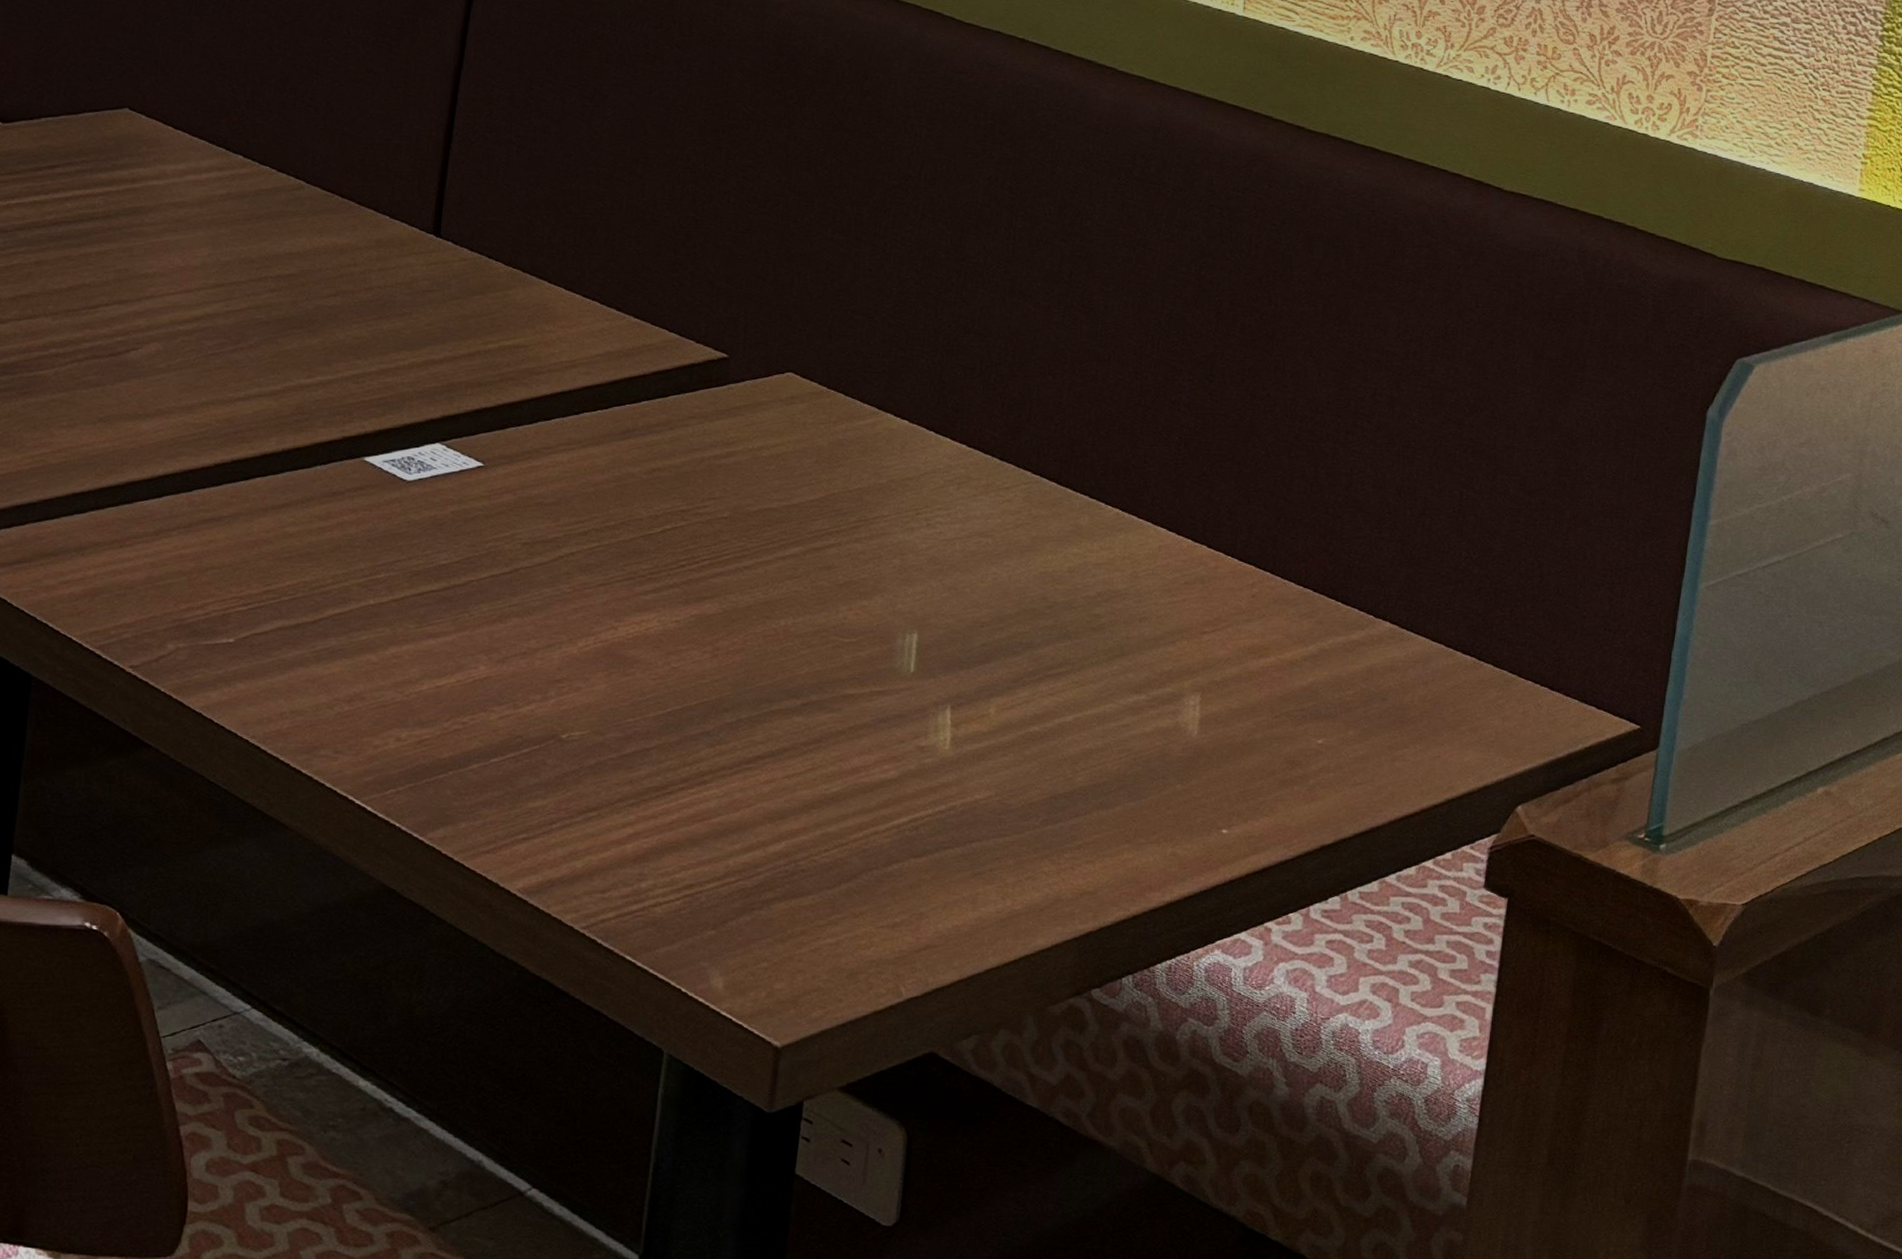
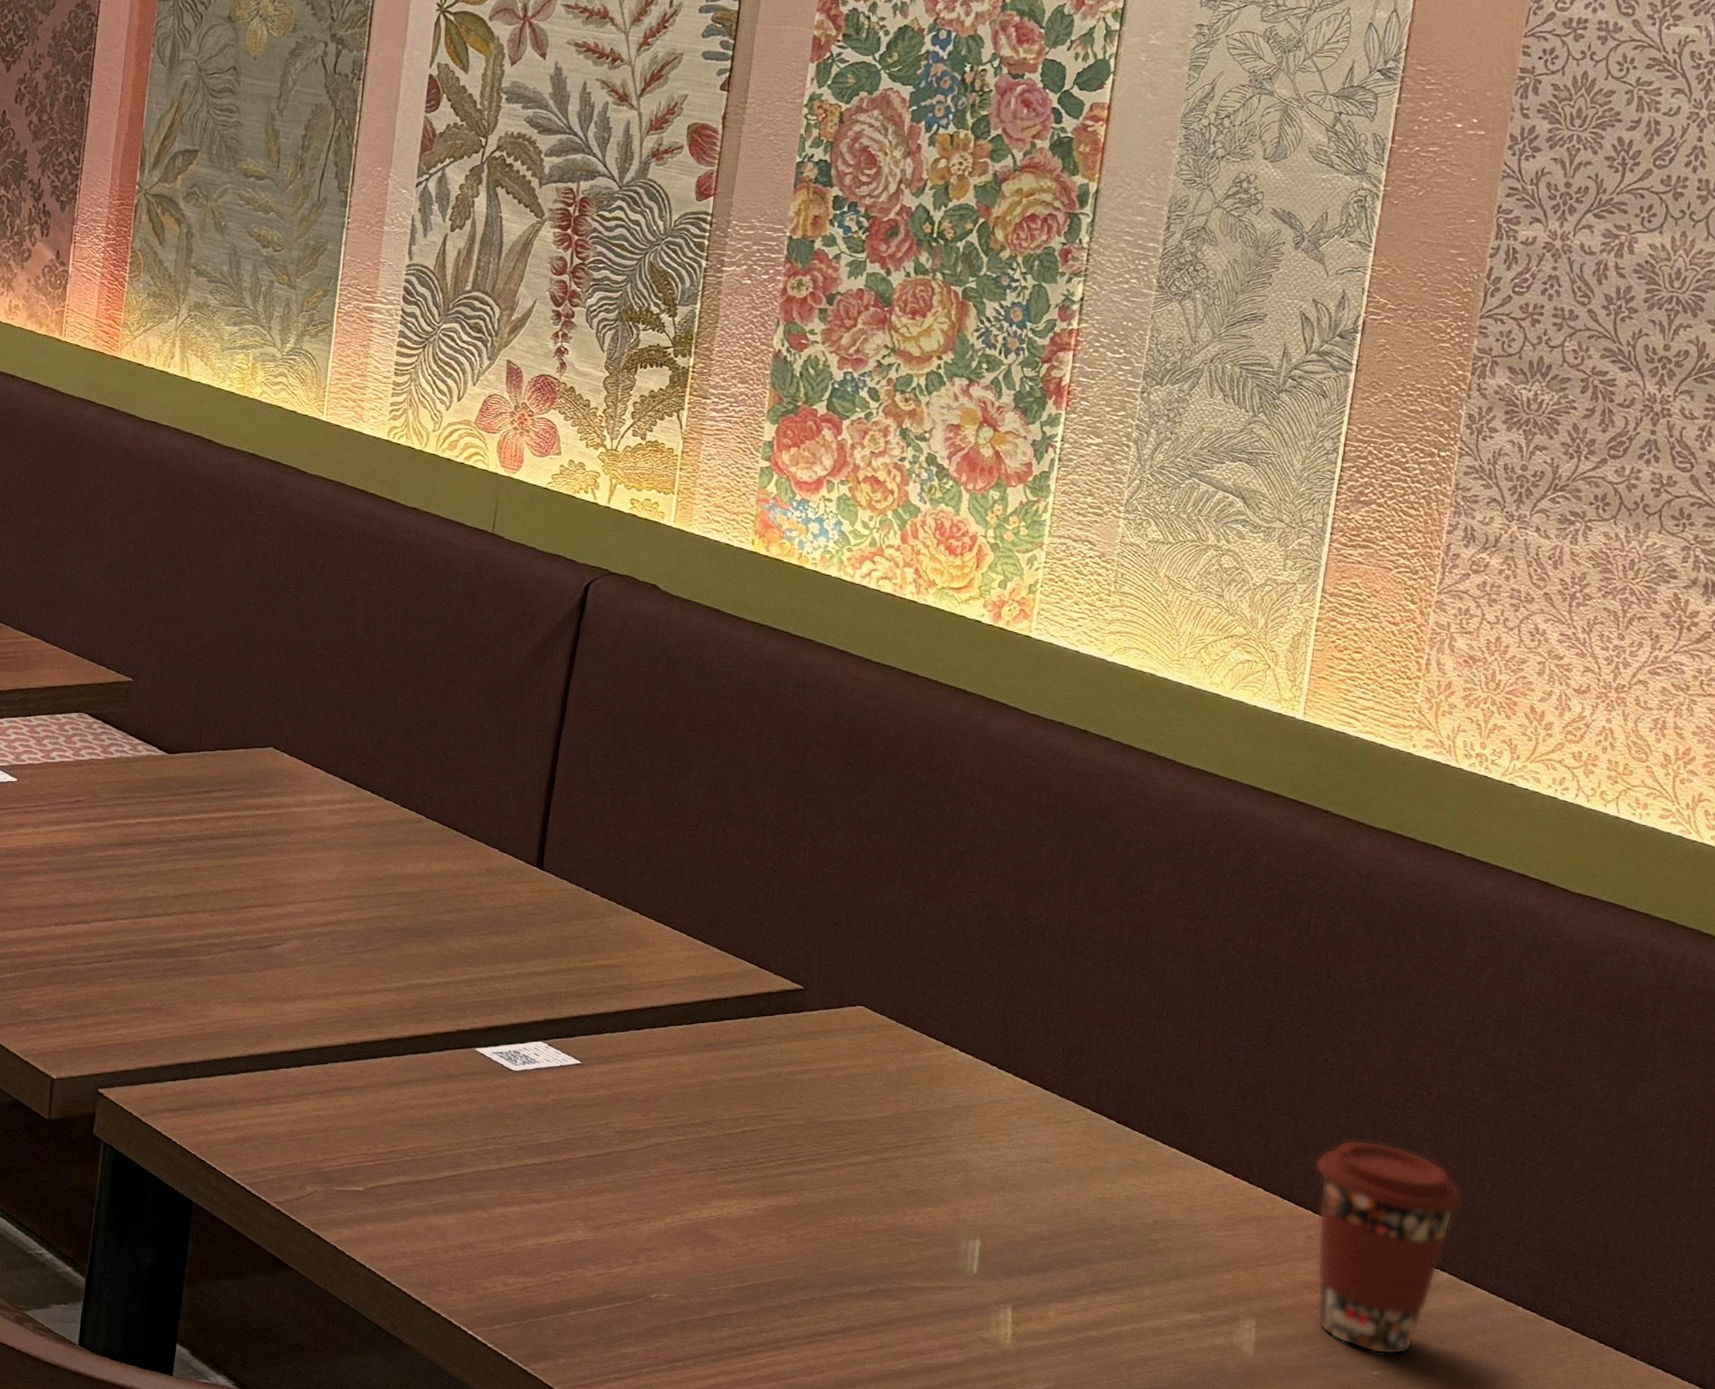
coffee cup: none [1258,482,1405,720] -> present [1315,1139,1465,1356]

